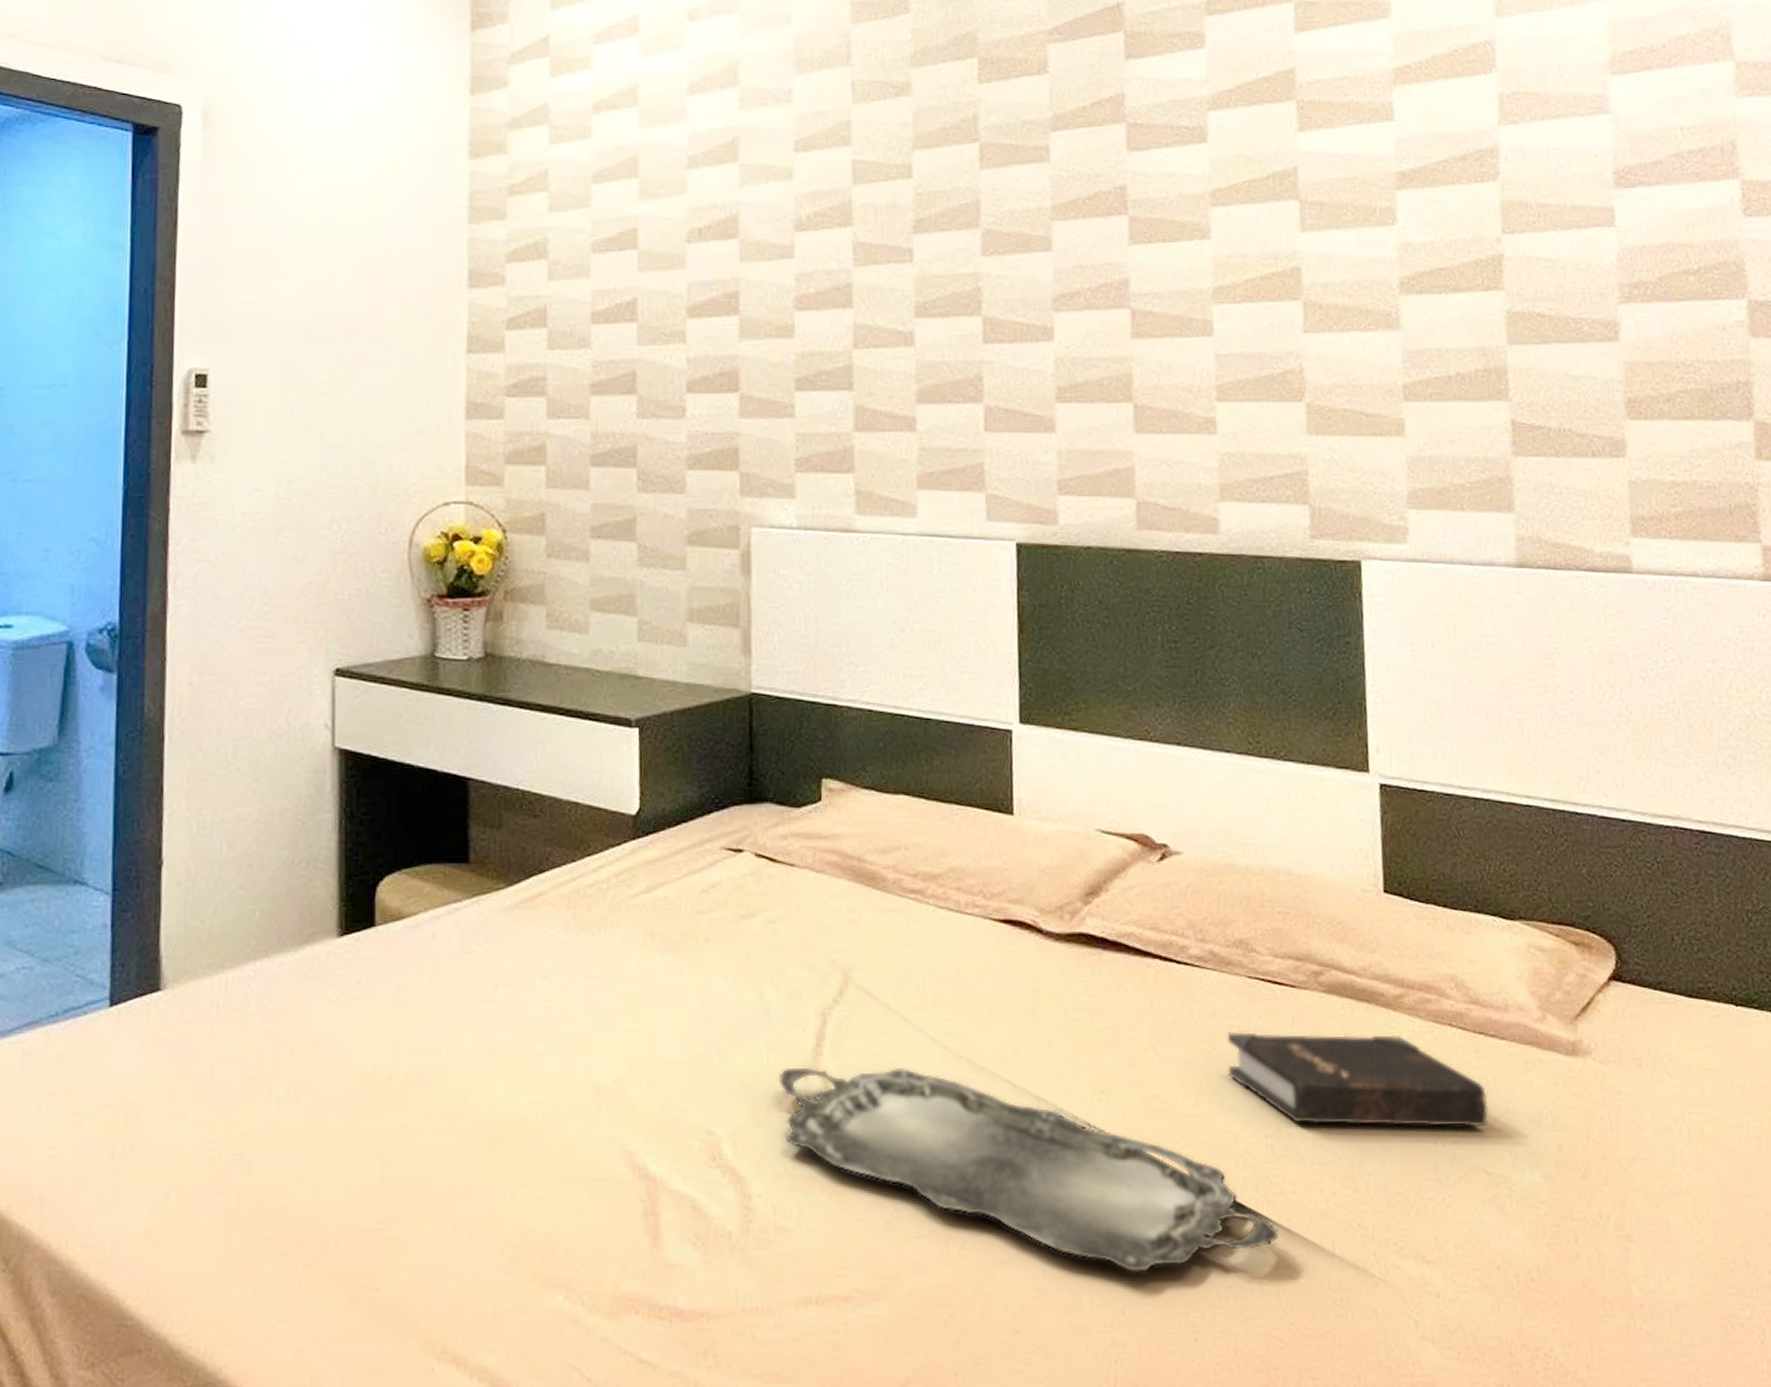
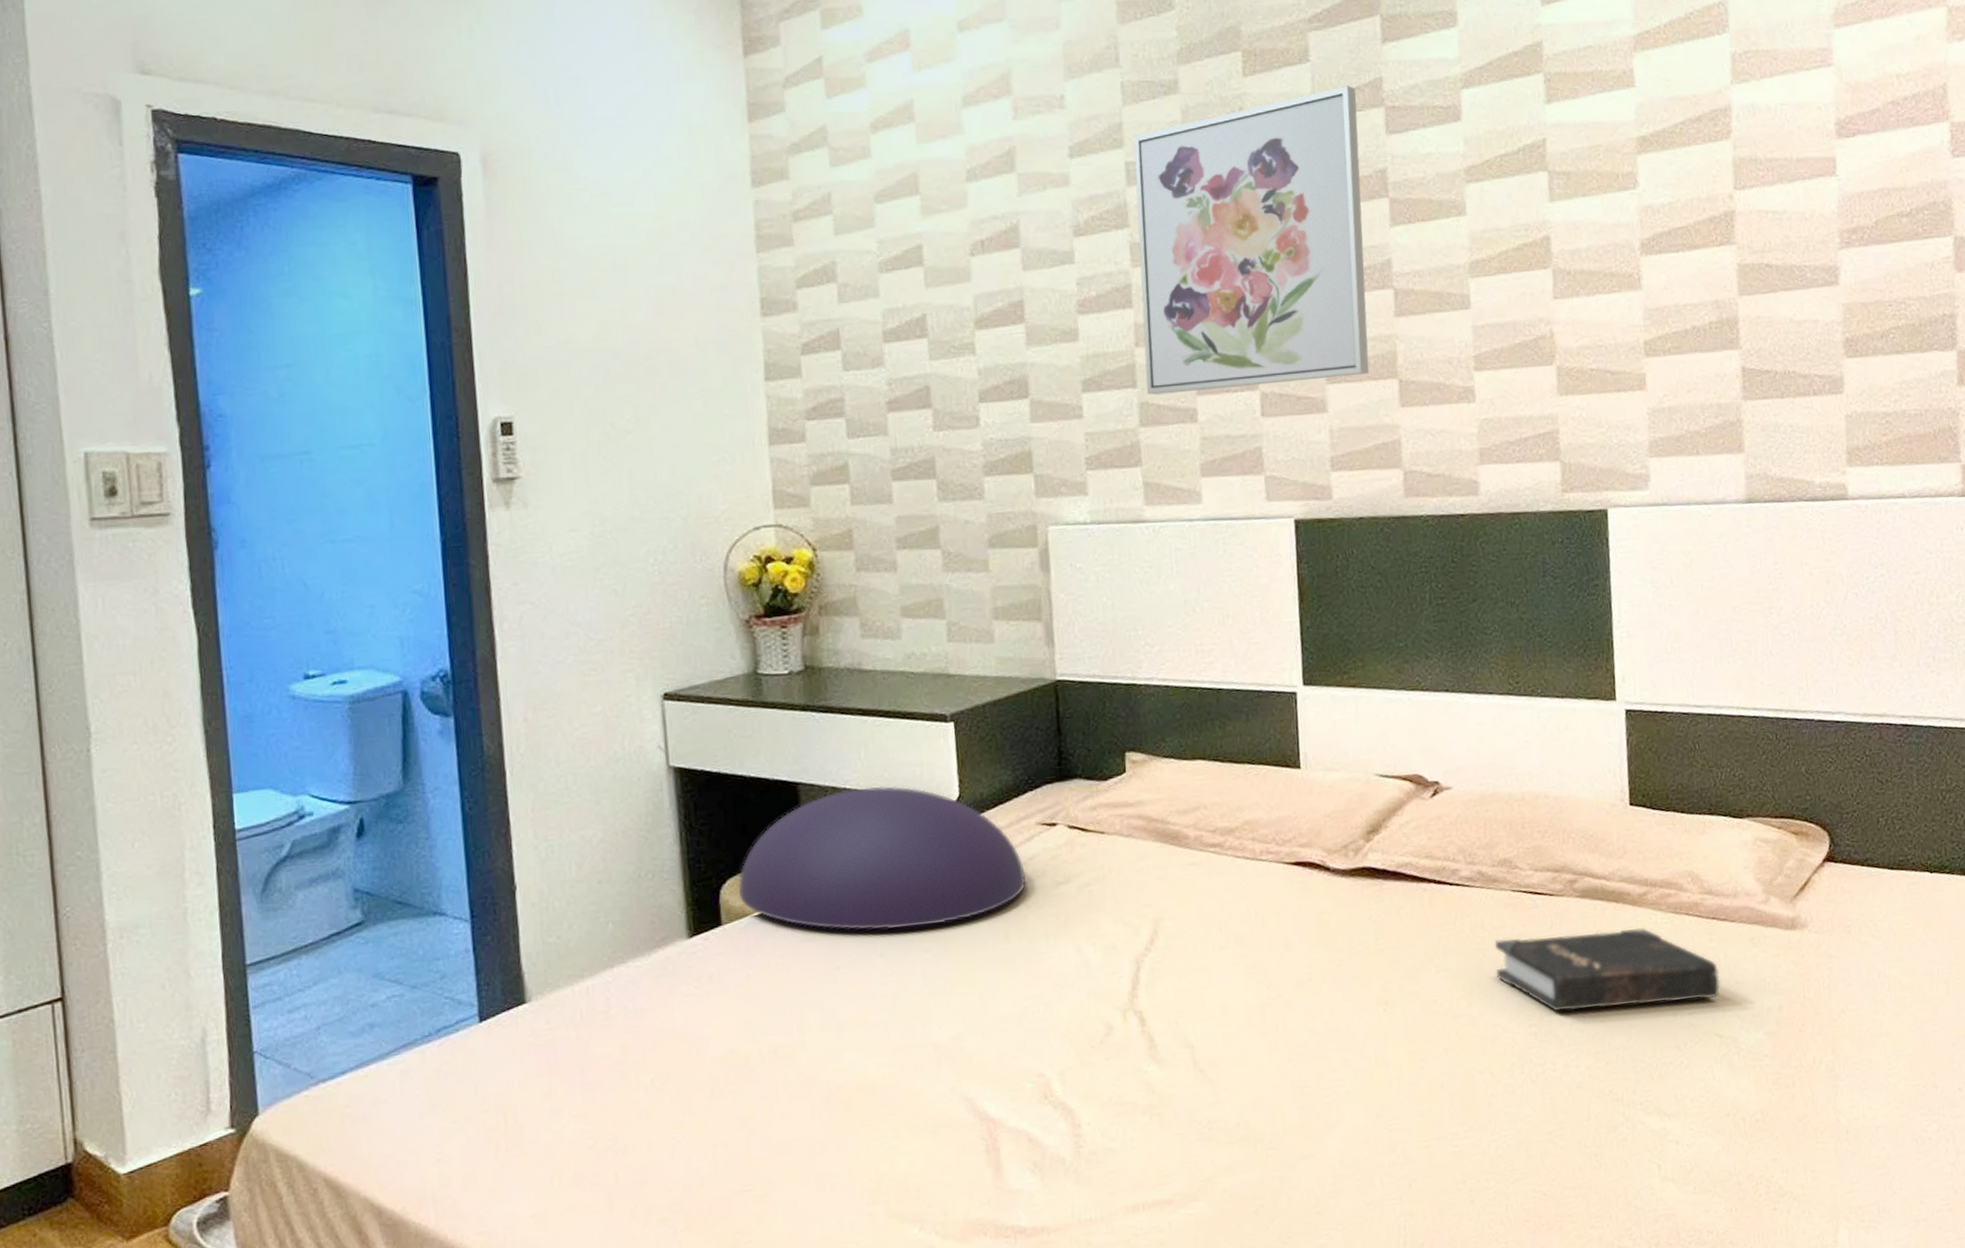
cushion: none [395,790,707,950] -> present [738,786,1027,931]
serving tray: present [778,1067,1279,1274] -> none [1099,1000,1542,1153]
wall art: none [862,98,1102,400] -> present [1133,84,1369,395]

